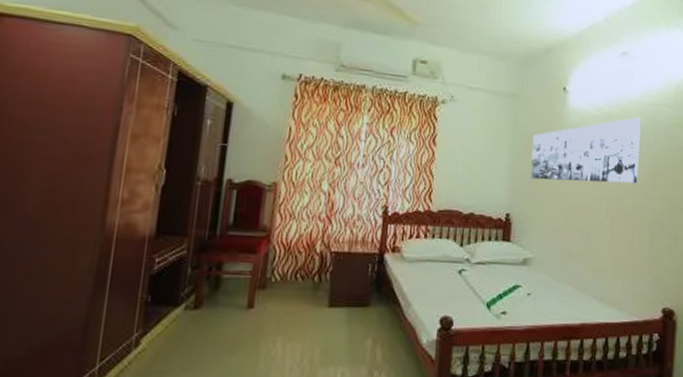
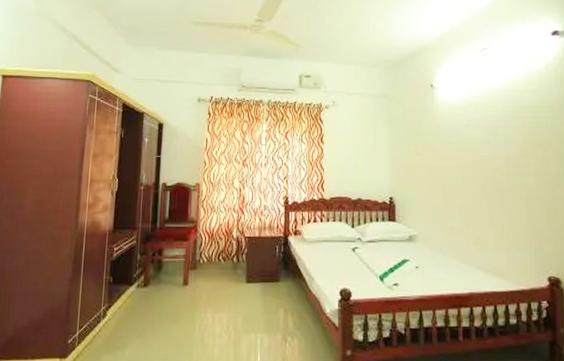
wall art: present [530,117,641,184] -> none [407,104,510,166]

